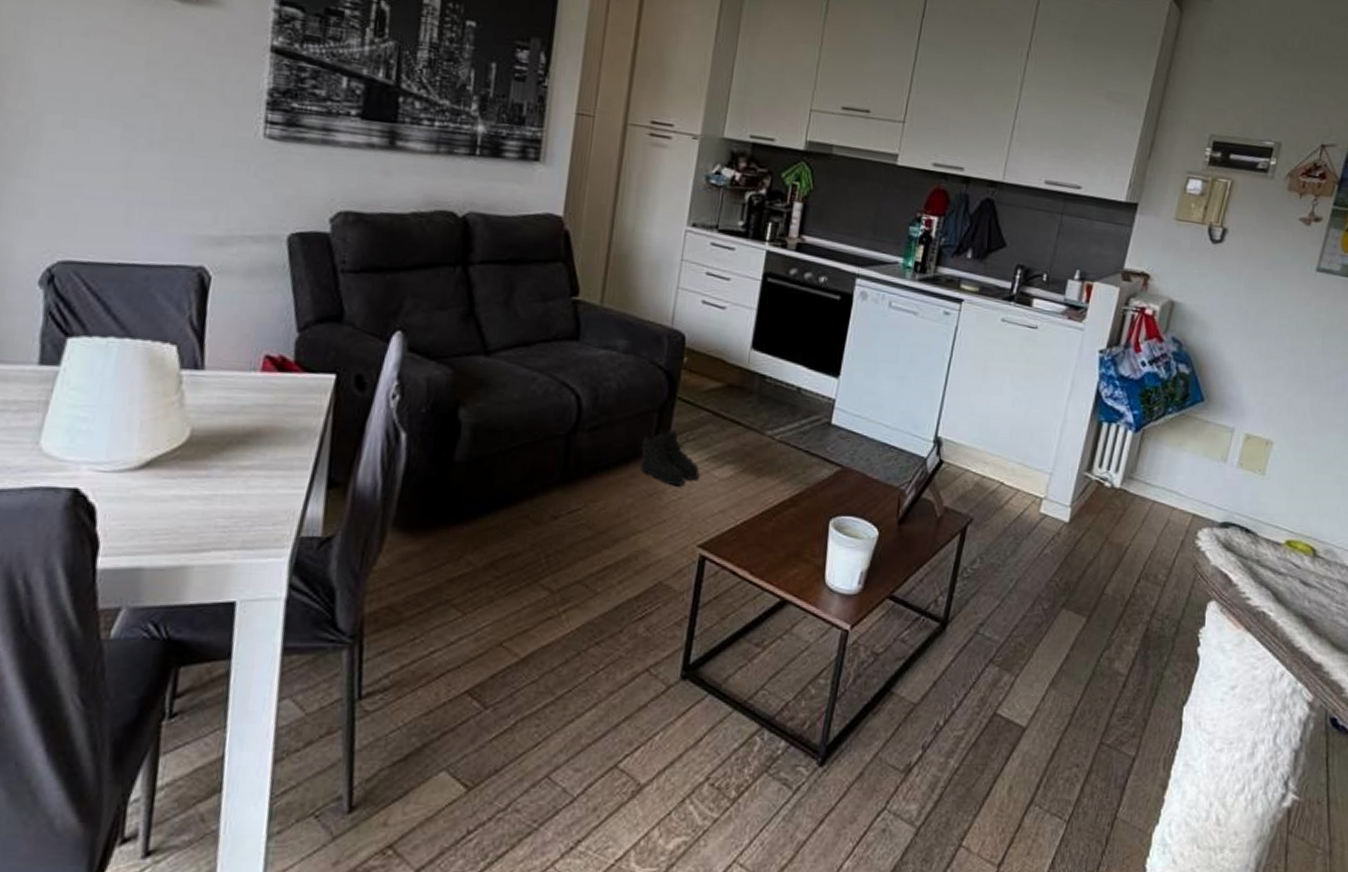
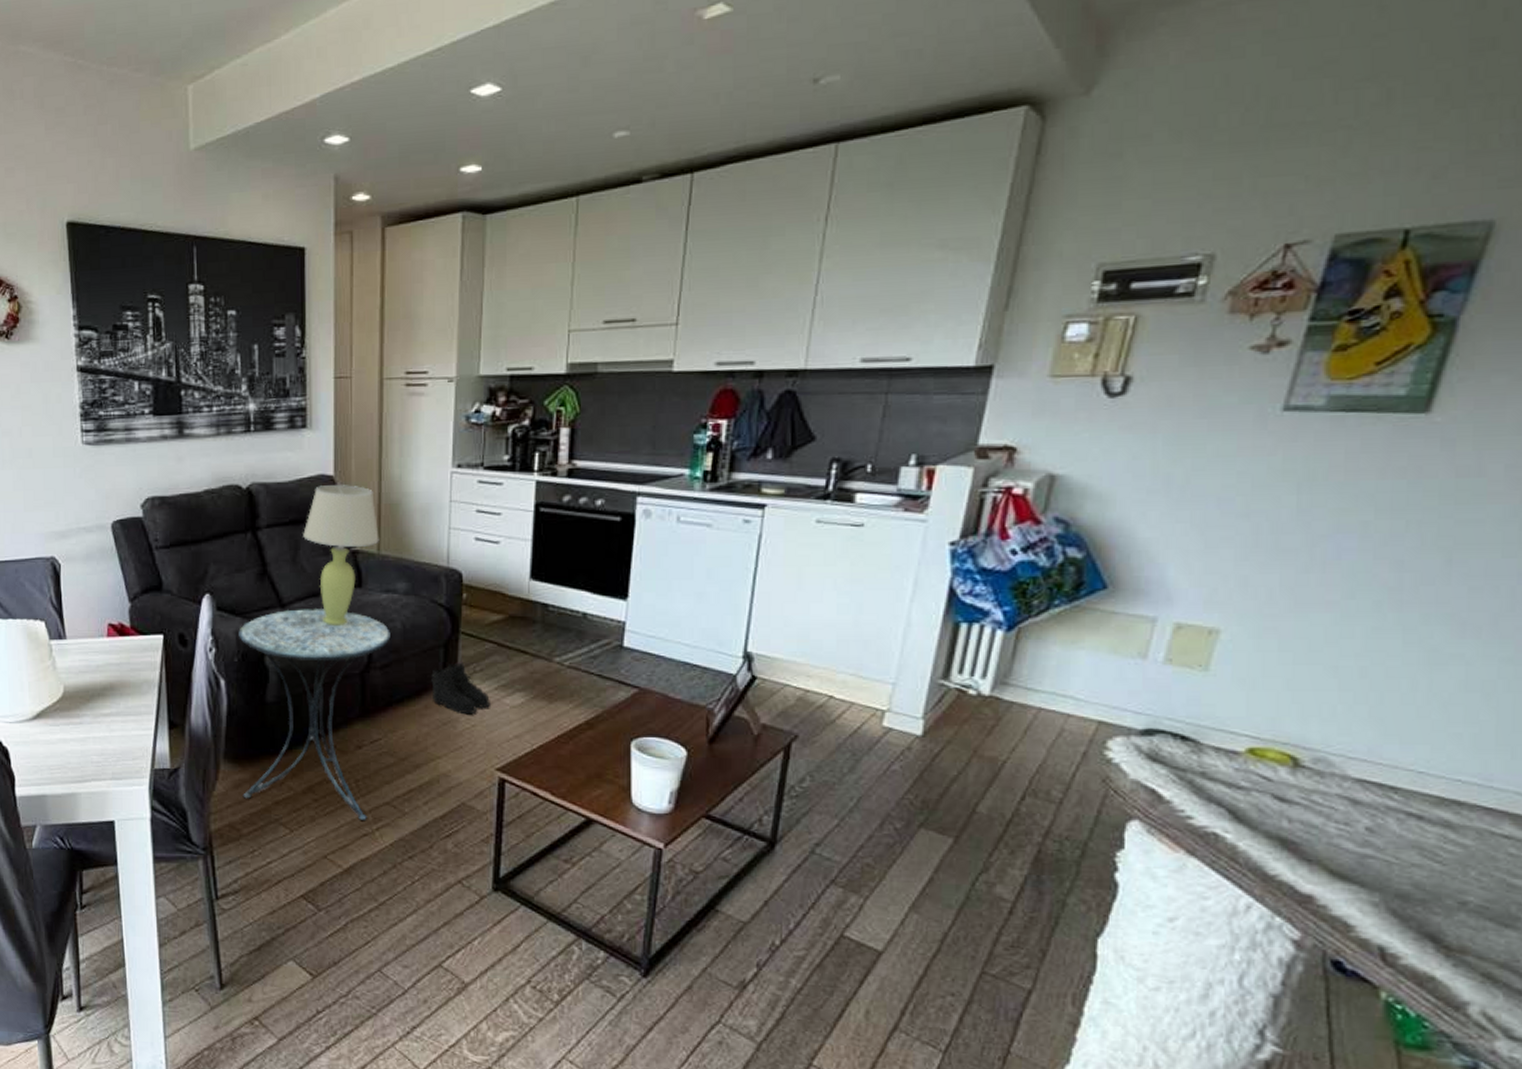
side table: none [410,358,604,601] -> present [238,609,391,820]
table lamp: none [520,225,604,381] -> present [303,485,379,625]

